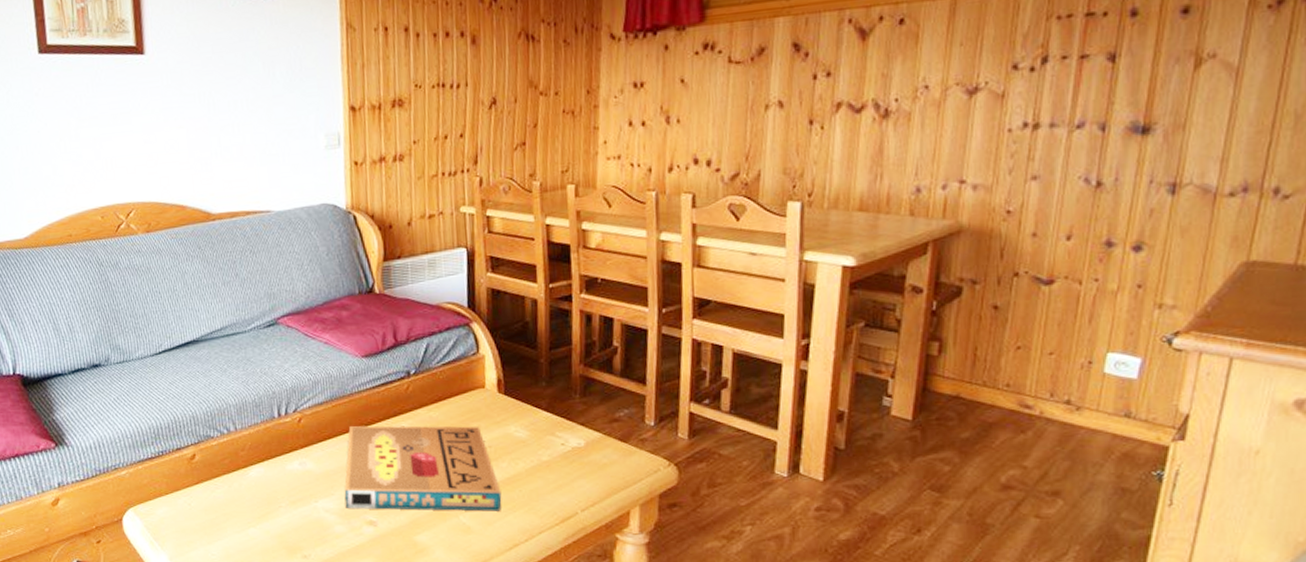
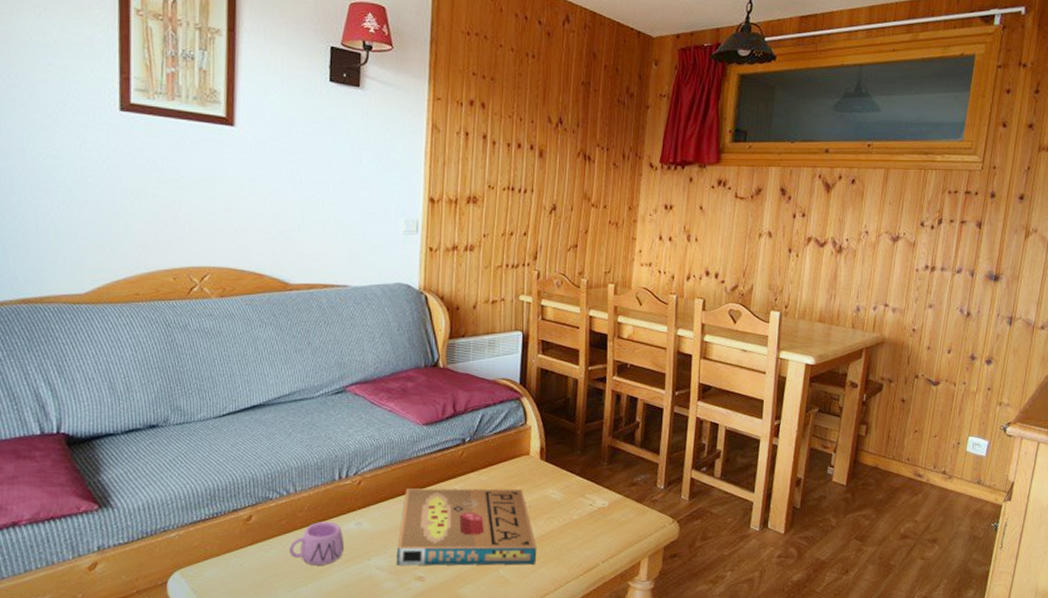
mug: none [234,461,289,507] -> present [288,521,343,566]

